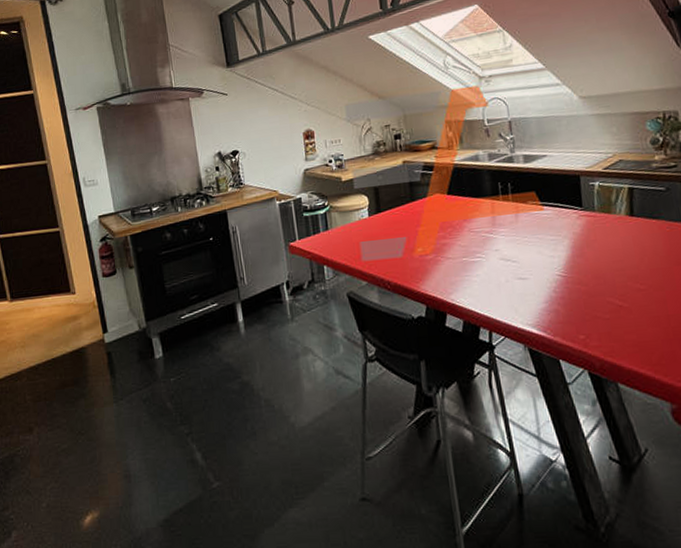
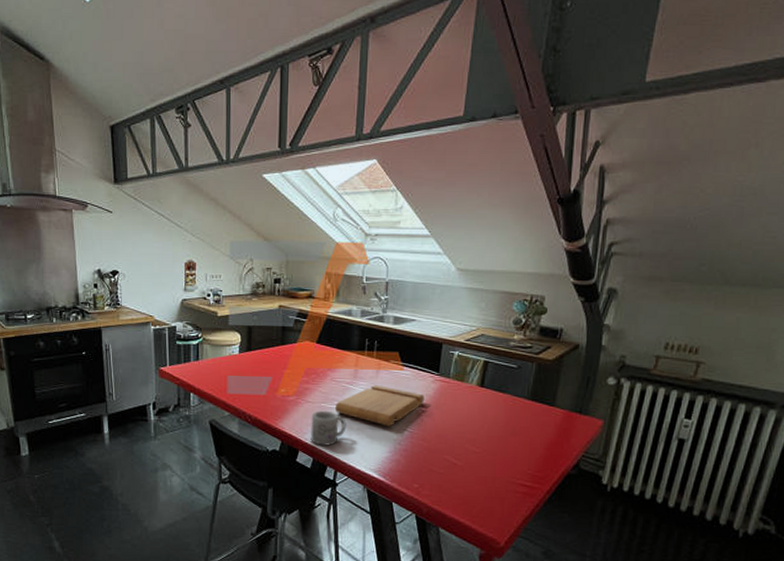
mug: none [454,265,494,305] -> present [310,410,347,446]
cutting board: none [478,229,573,274] -> present [335,384,424,427]

